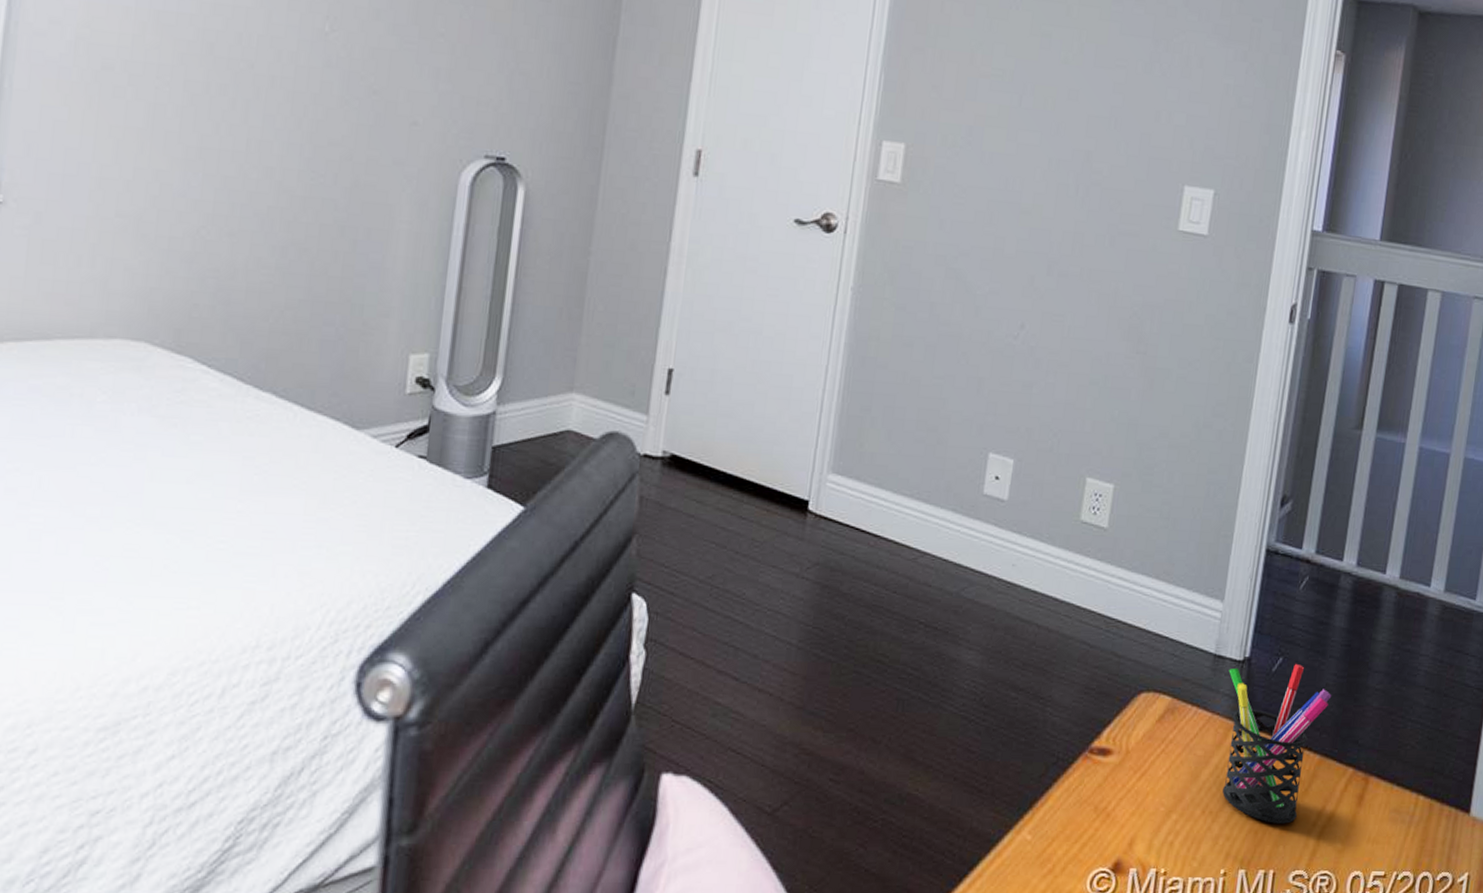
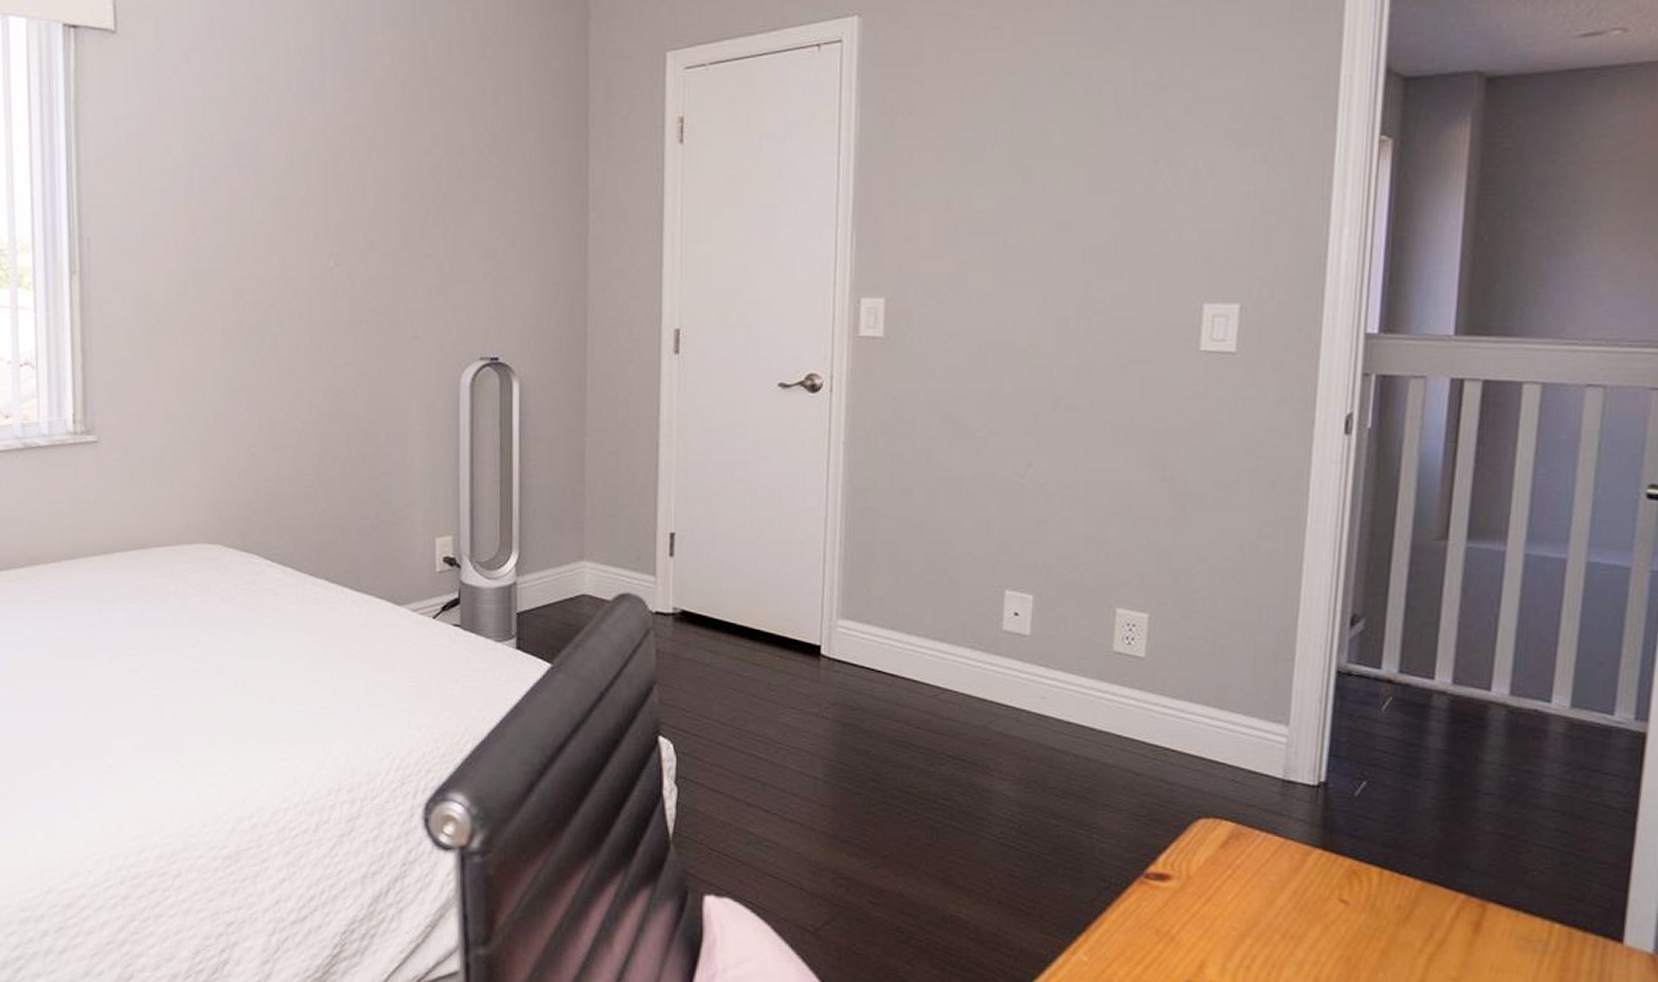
pen holder: present [1222,663,1332,824] -> none [1301,786,1432,950]

